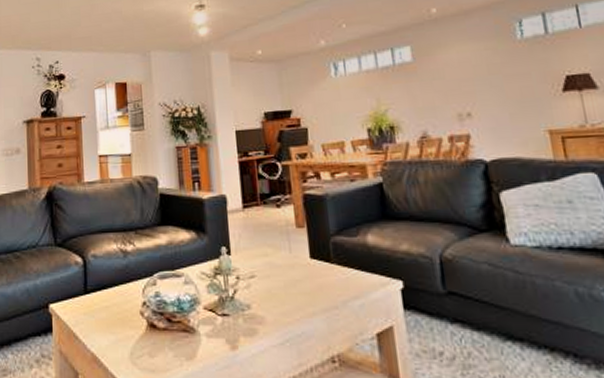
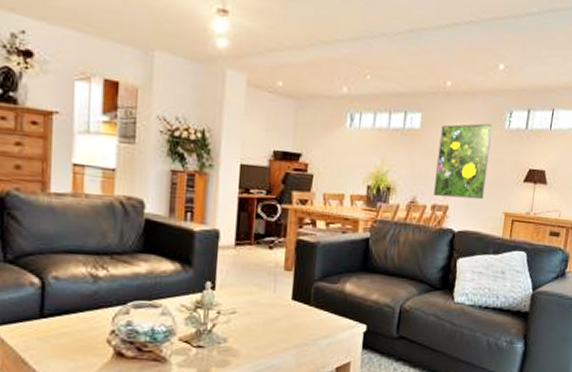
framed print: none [437,38,513,125] -> present [434,123,493,200]

